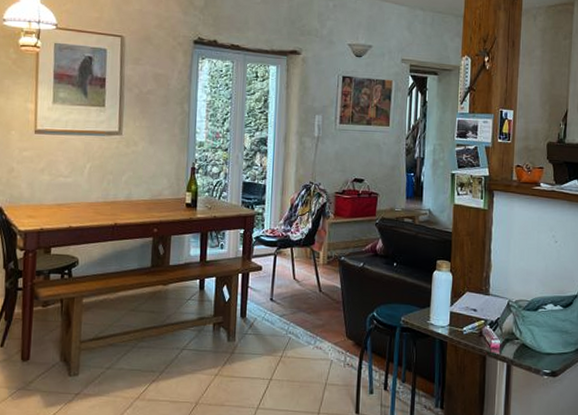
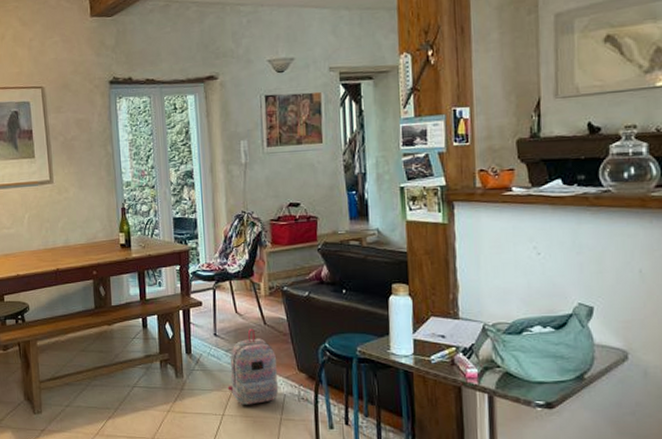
backpack: none [278,295,328,370] -> present [227,328,279,405]

